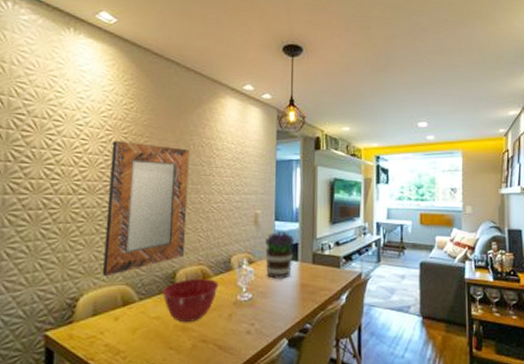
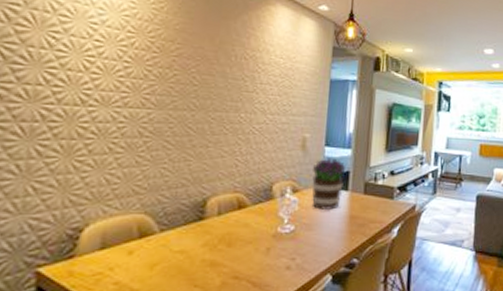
home mirror: present [103,141,190,277] -> none [116,45,230,204]
mixing bowl: present [162,278,219,323] -> none [188,207,257,258]

